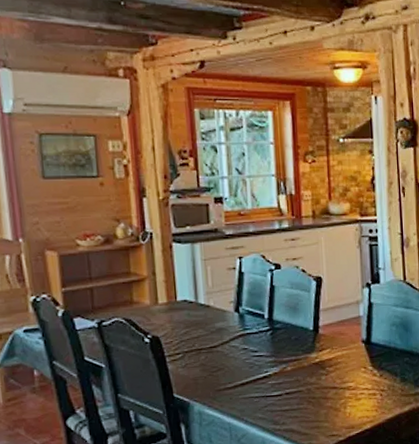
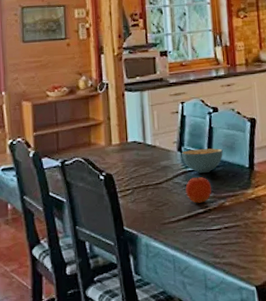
cereal bowl: none [238,309,286,336] -> present [181,148,223,173]
fruit: none [243,339,273,368] -> present [185,176,212,203]

